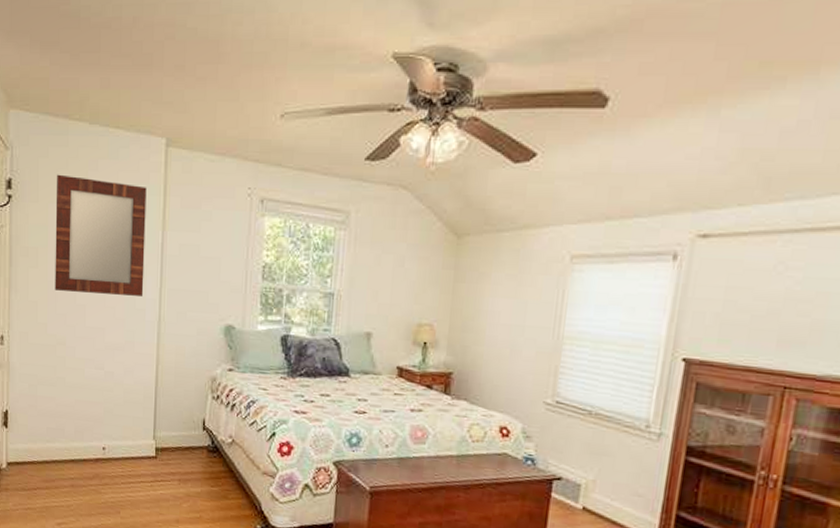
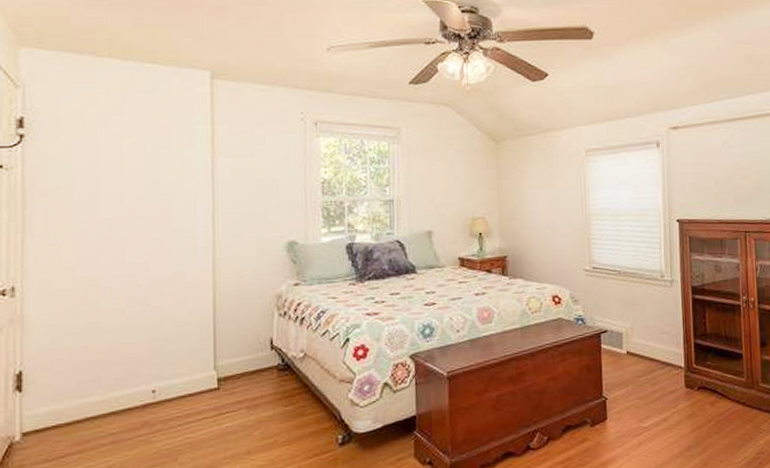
home mirror: present [55,174,147,296] -> none [82,110,194,229]

